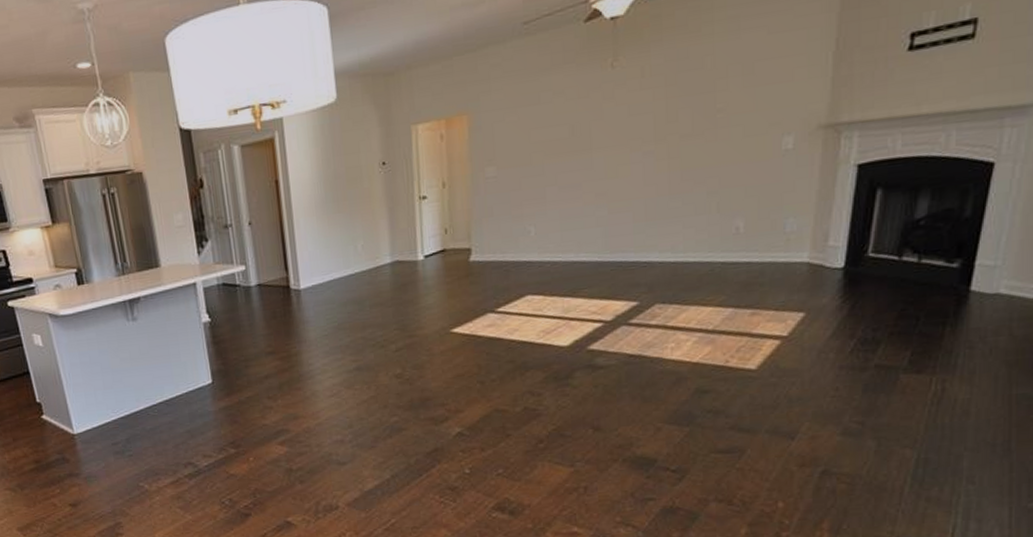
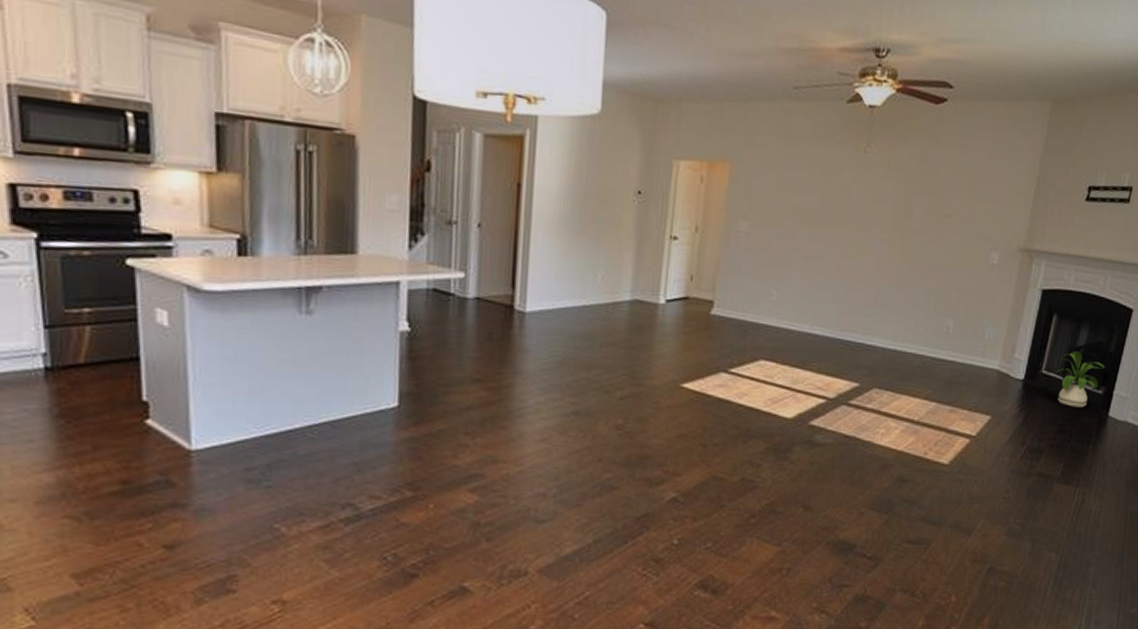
house plant: none [887,224,959,288] -> present [1056,351,1105,407]

